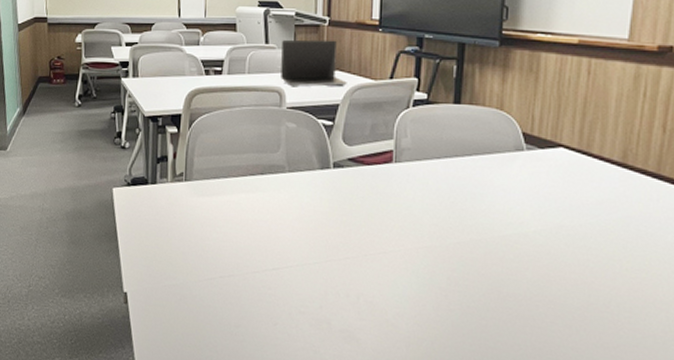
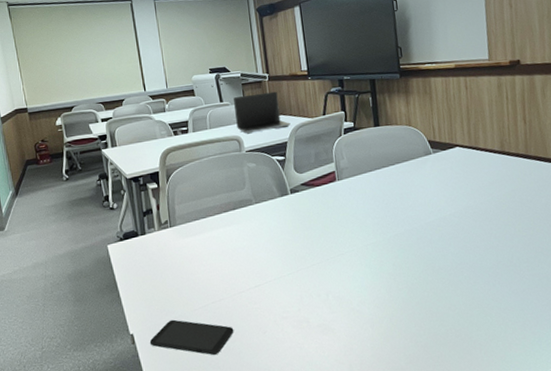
mobile phone: none [143,286,240,337] -> present [149,319,234,356]

